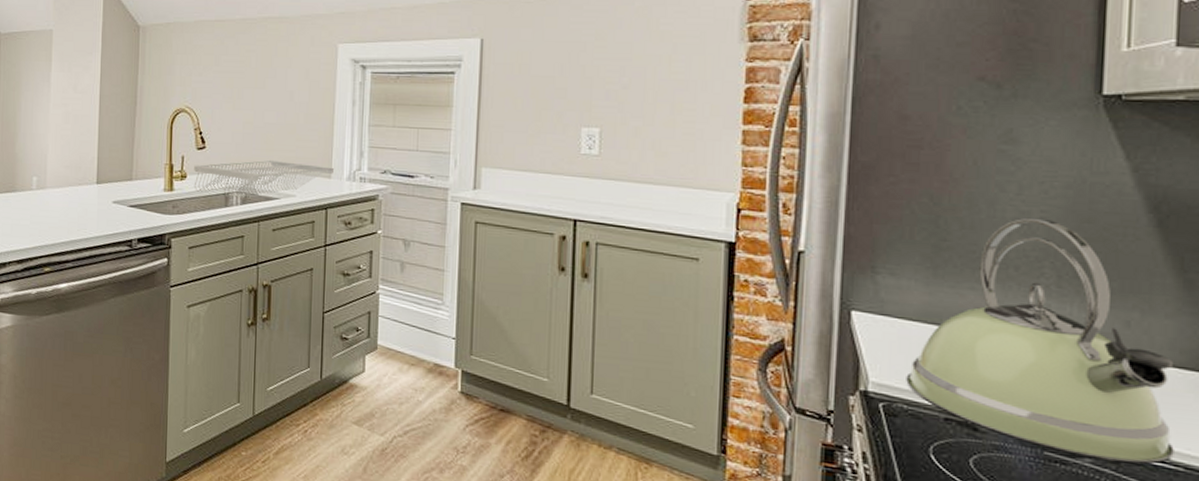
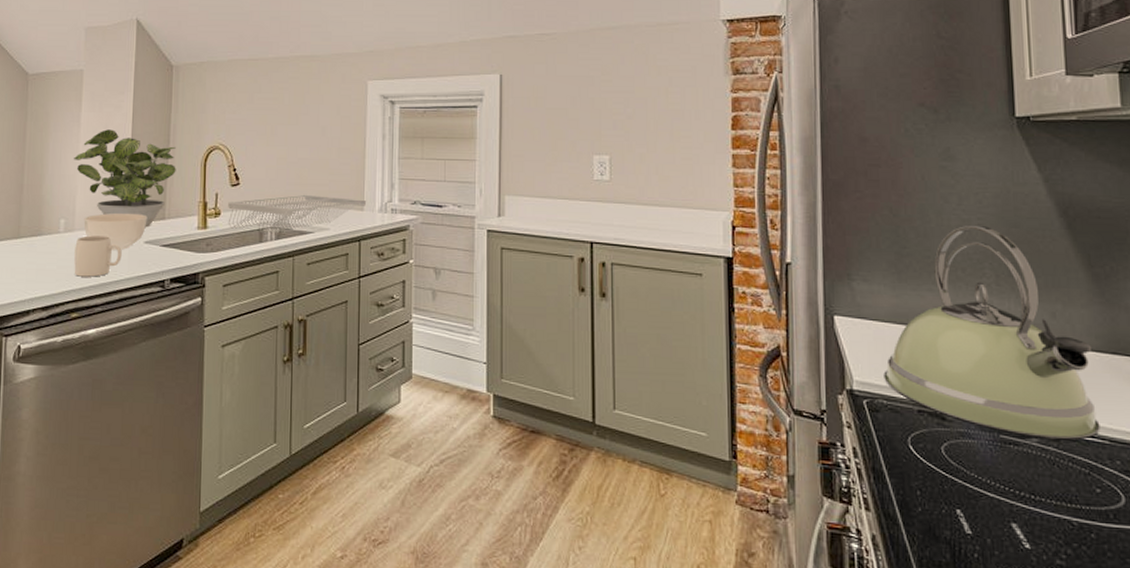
potted plant: none [45,90,143,188] -> present [74,129,176,228]
mug: none [46,193,91,234] -> present [74,235,122,277]
bowl: none [55,172,116,210] -> present [84,213,148,251]

